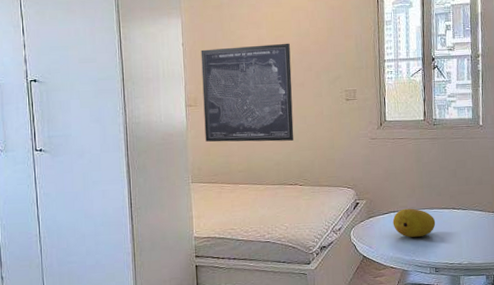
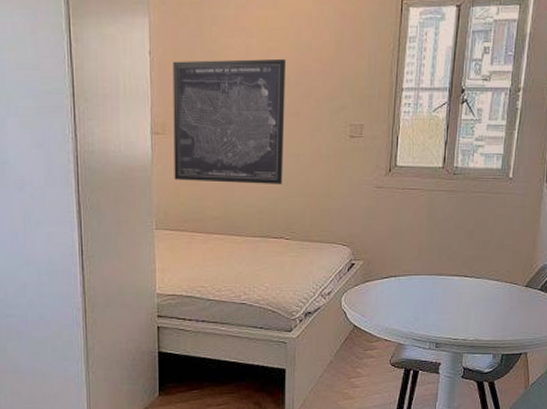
fruit: present [392,208,436,237] -> none [392,273,443,307]

